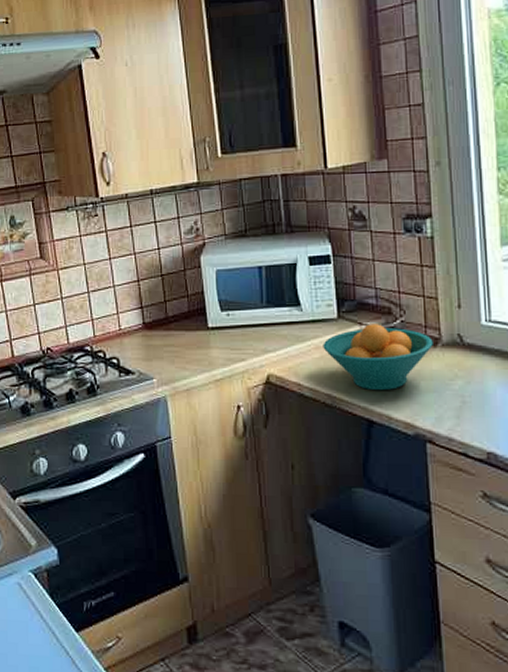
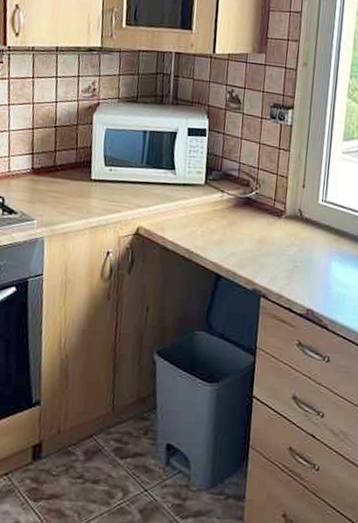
fruit bowl: present [323,324,433,391] -> none [188,192,279,251]

